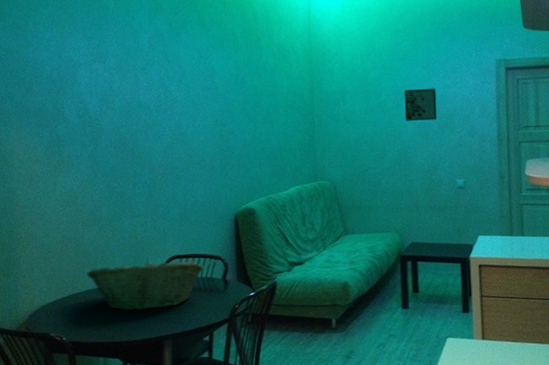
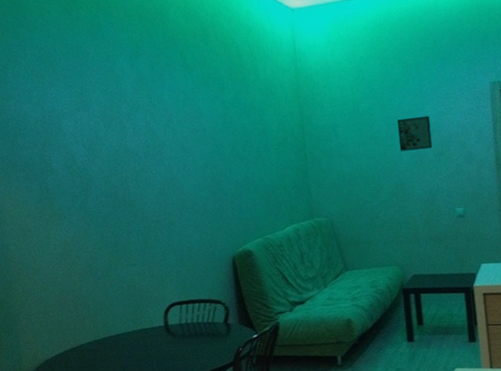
fruit basket: present [86,258,204,311] -> none [87,306,205,360]

